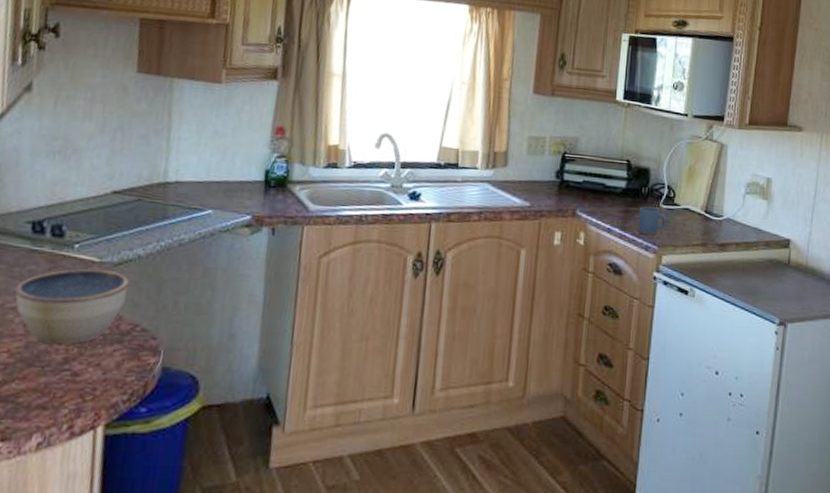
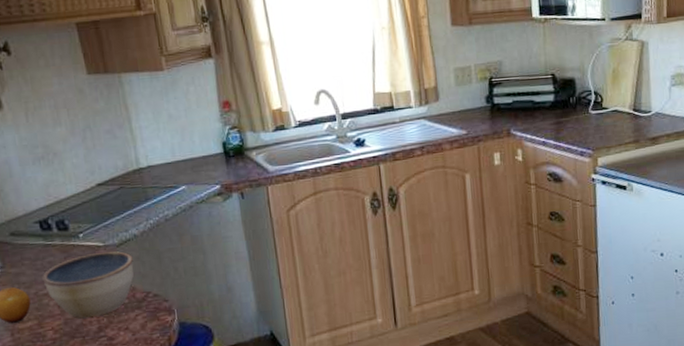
mug: present [638,206,667,236] -> none [569,114,598,142]

